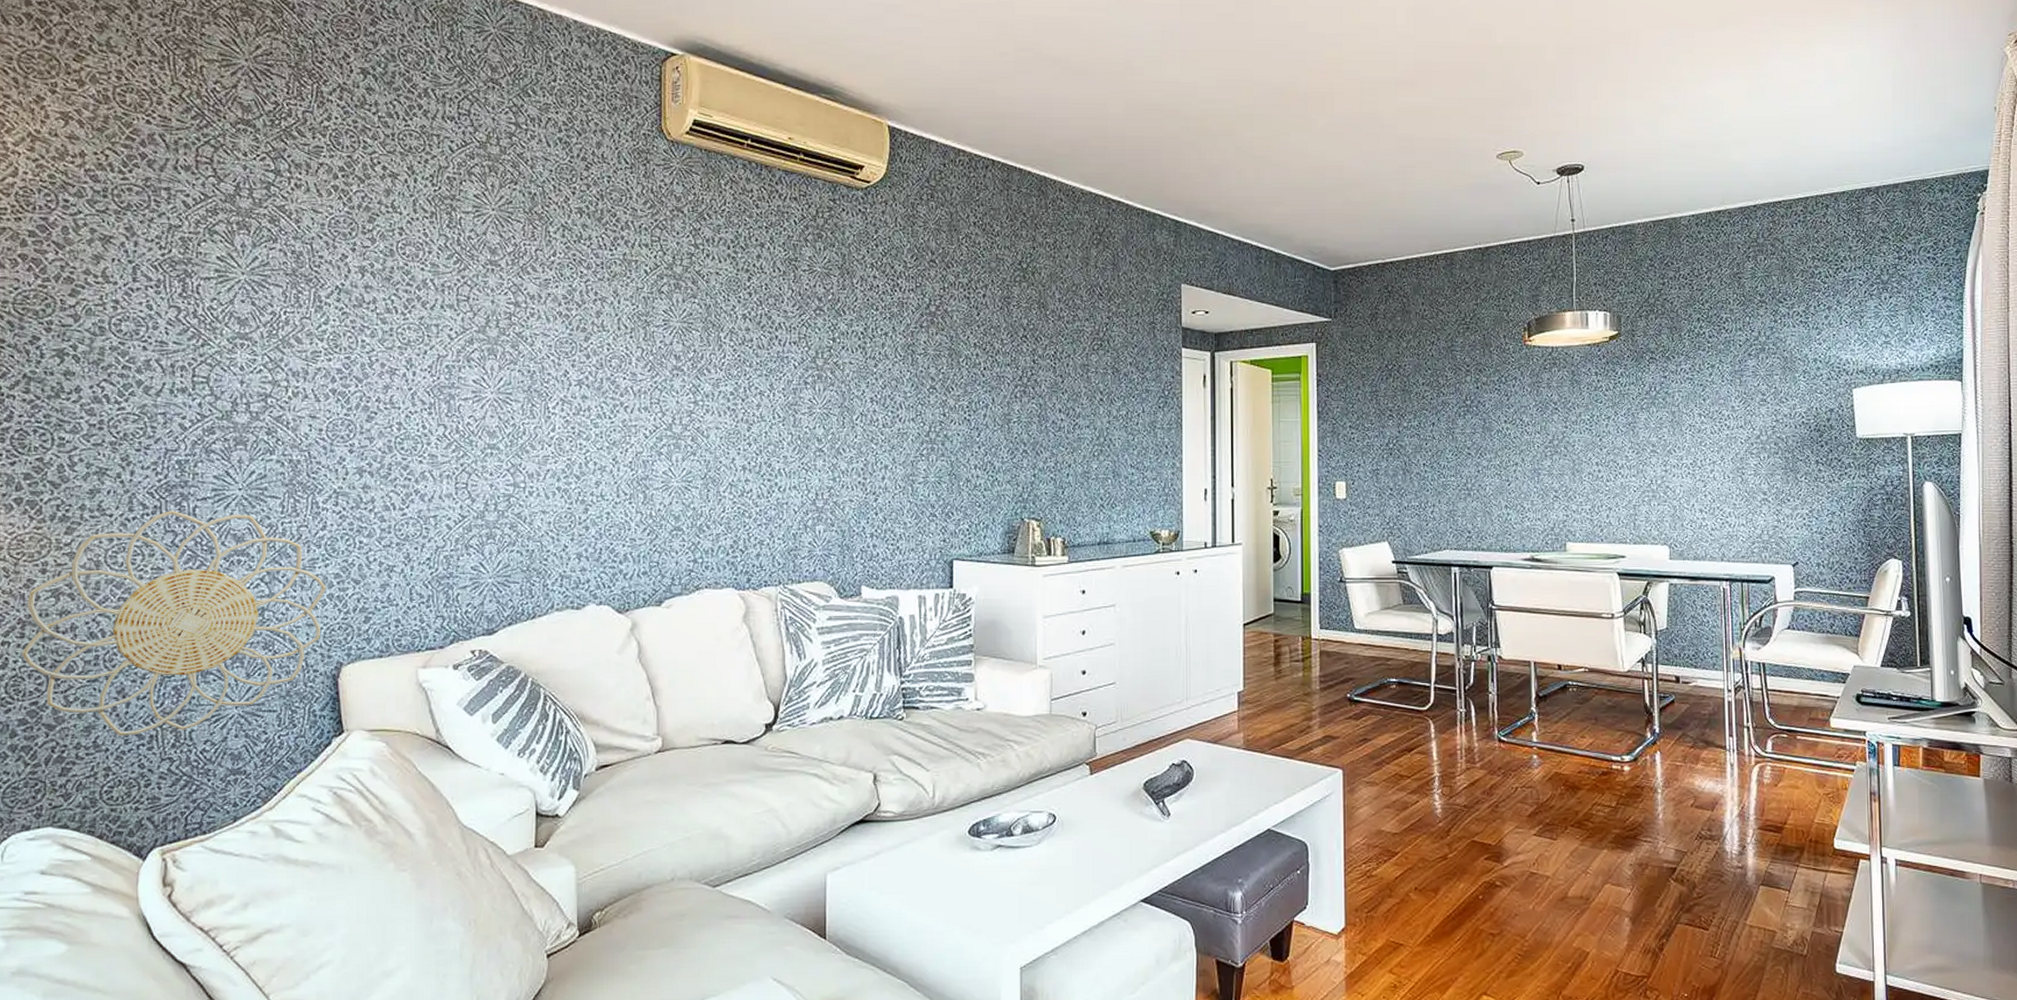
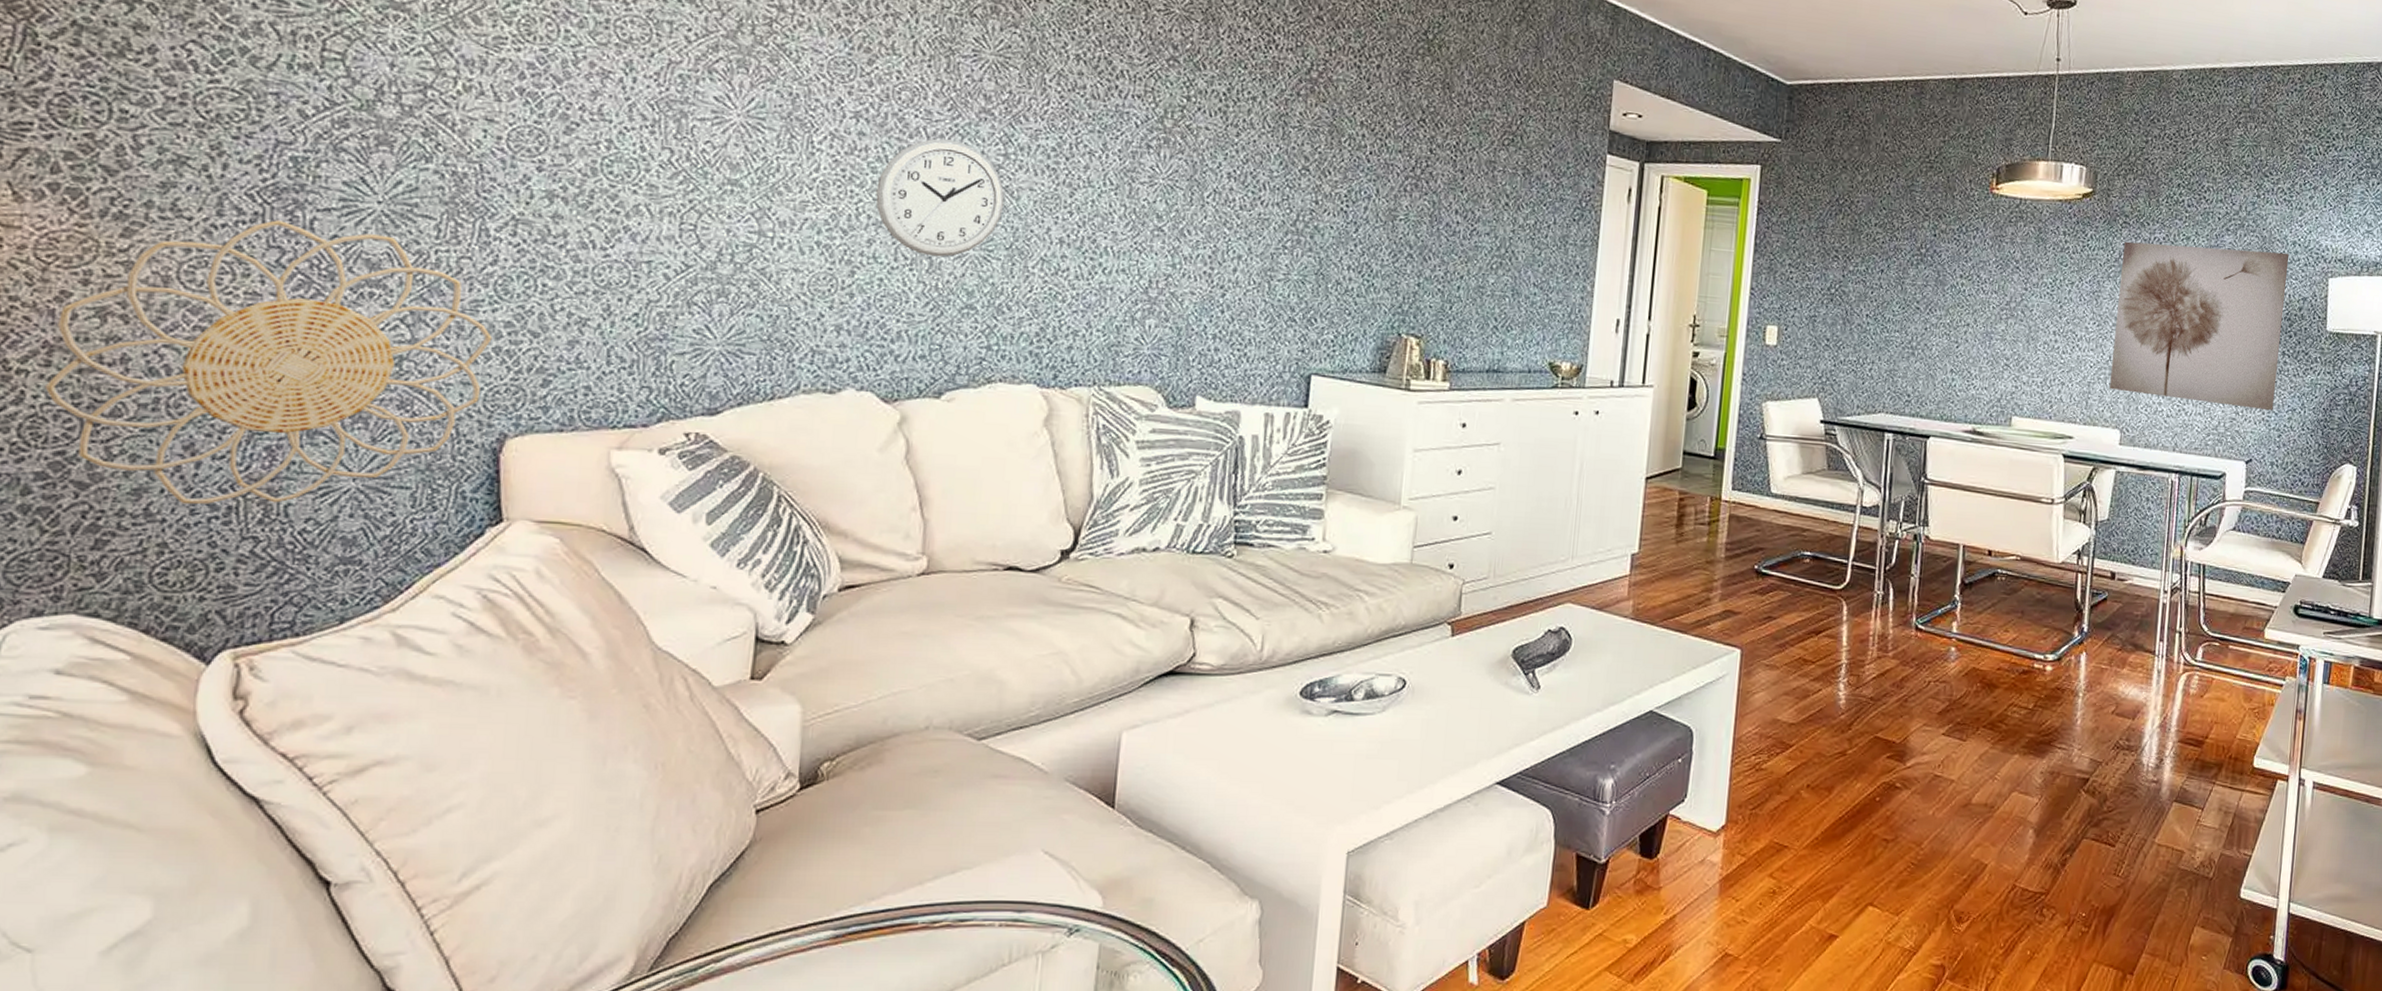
wall clock: none [599,395,698,491] -> present [875,138,1005,257]
wall art: none [1653,370,1813,516] -> present [2109,241,2289,411]

